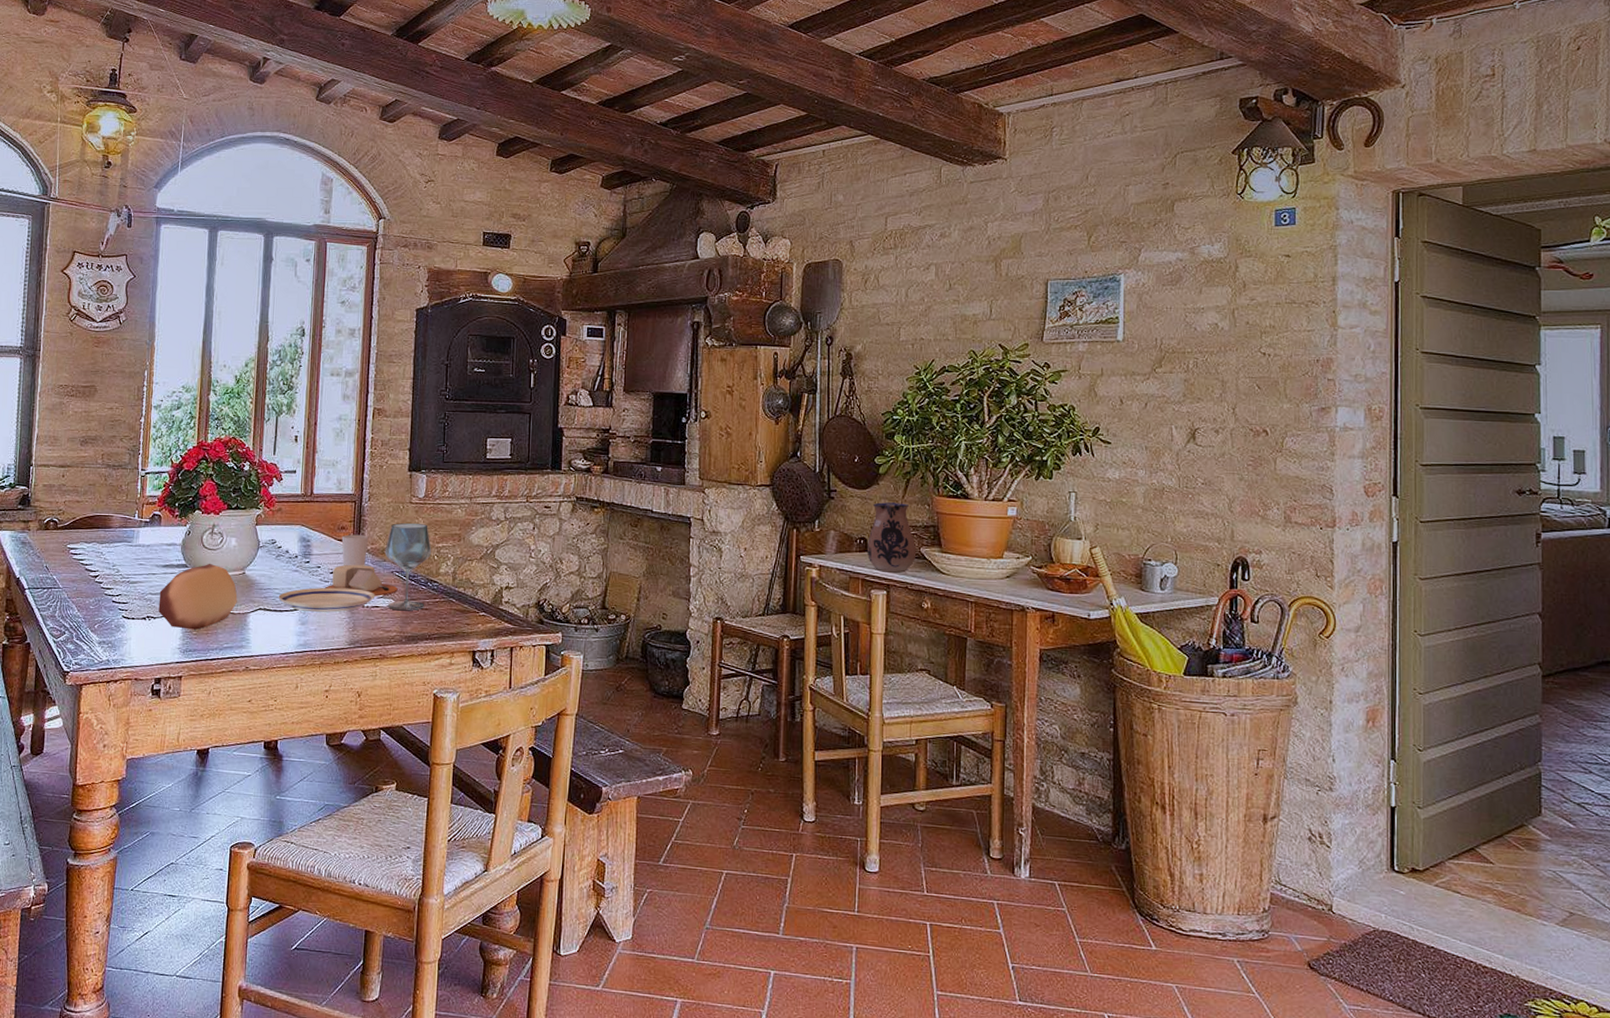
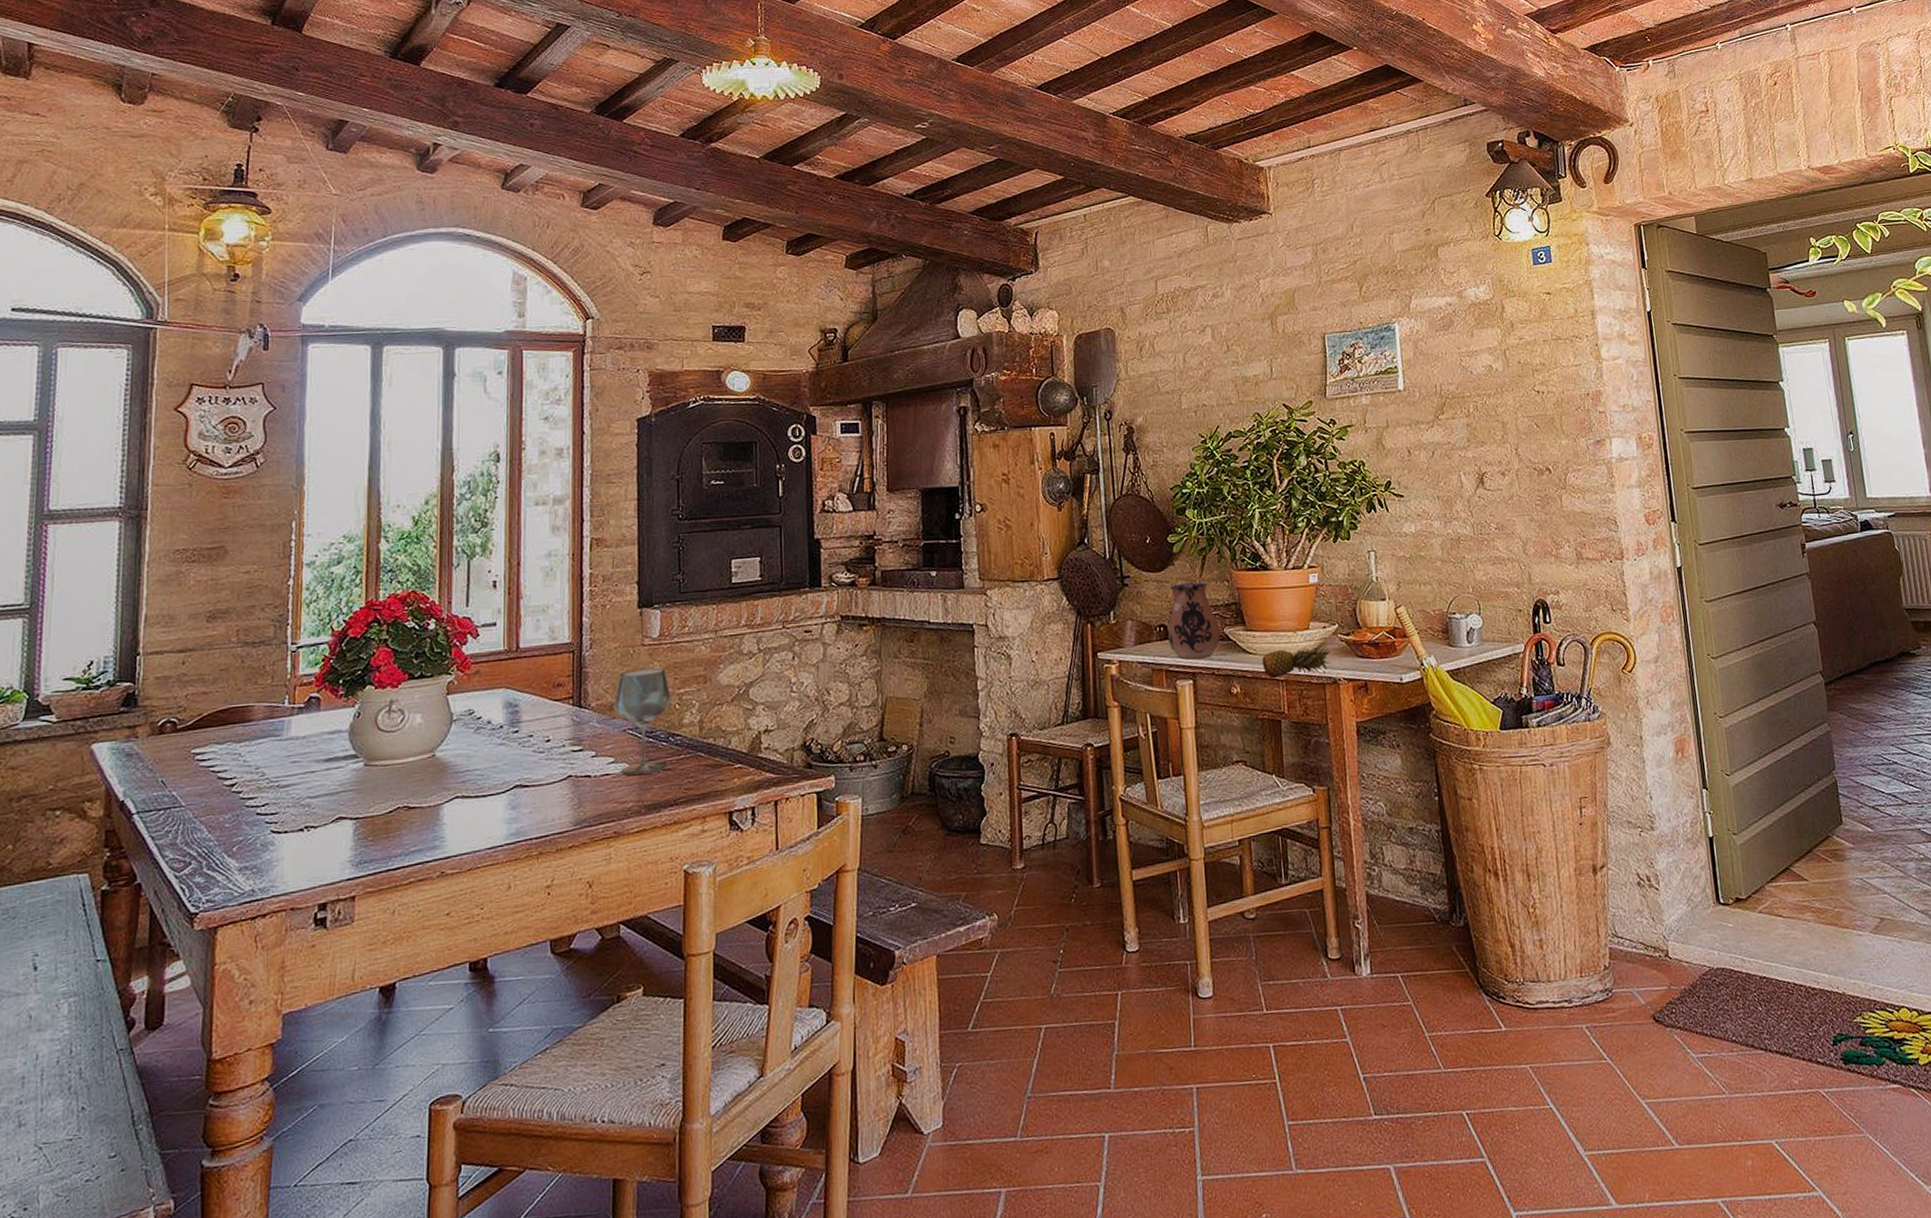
bread loaf: present [158,563,238,630] -> none [320,748,426,836]
plate: present [278,587,376,613] -> none [480,756,605,793]
cheese: present [325,564,398,597] -> none [540,725,632,762]
cup: present [341,534,369,566] -> none [558,690,593,731]
fruit: none [954,573,1022,600] -> present [1262,644,1331,678]

